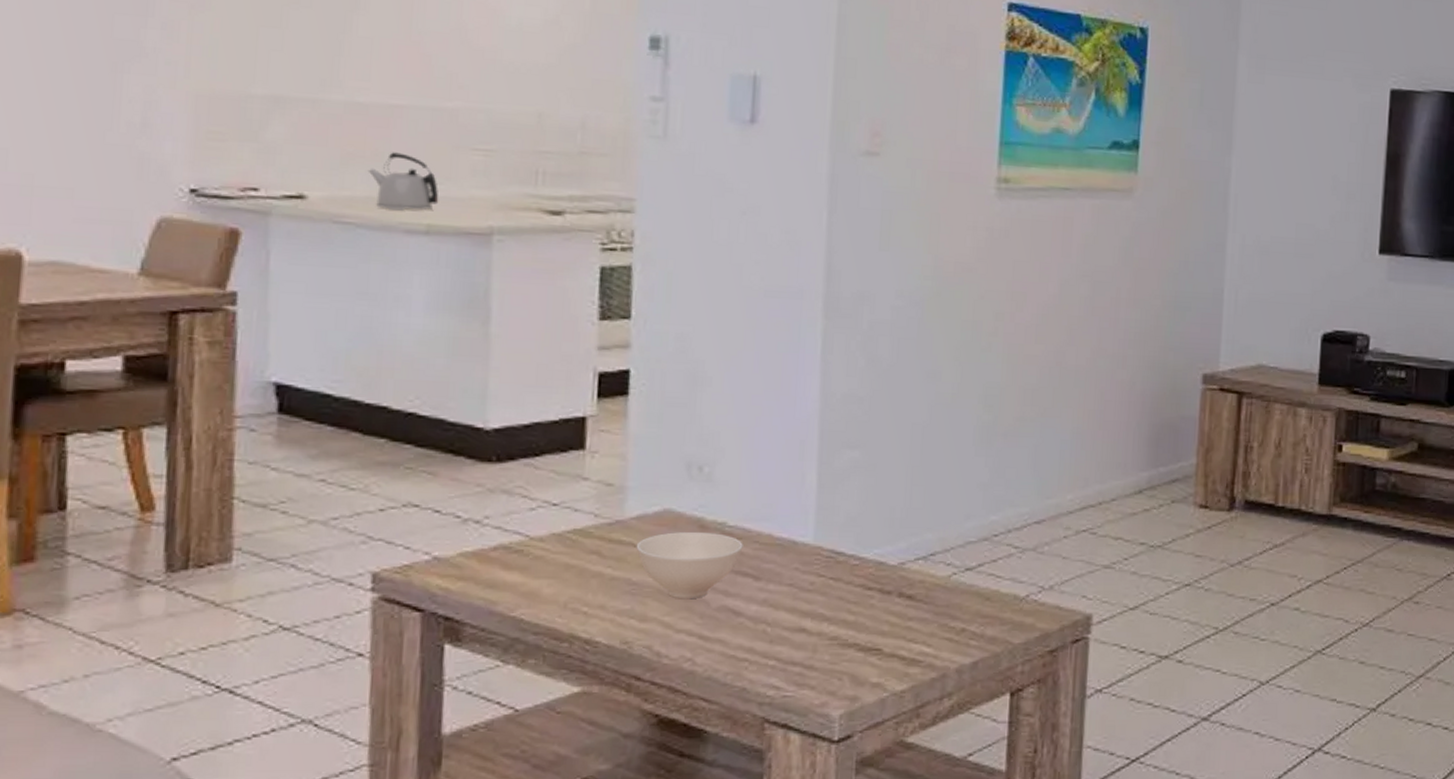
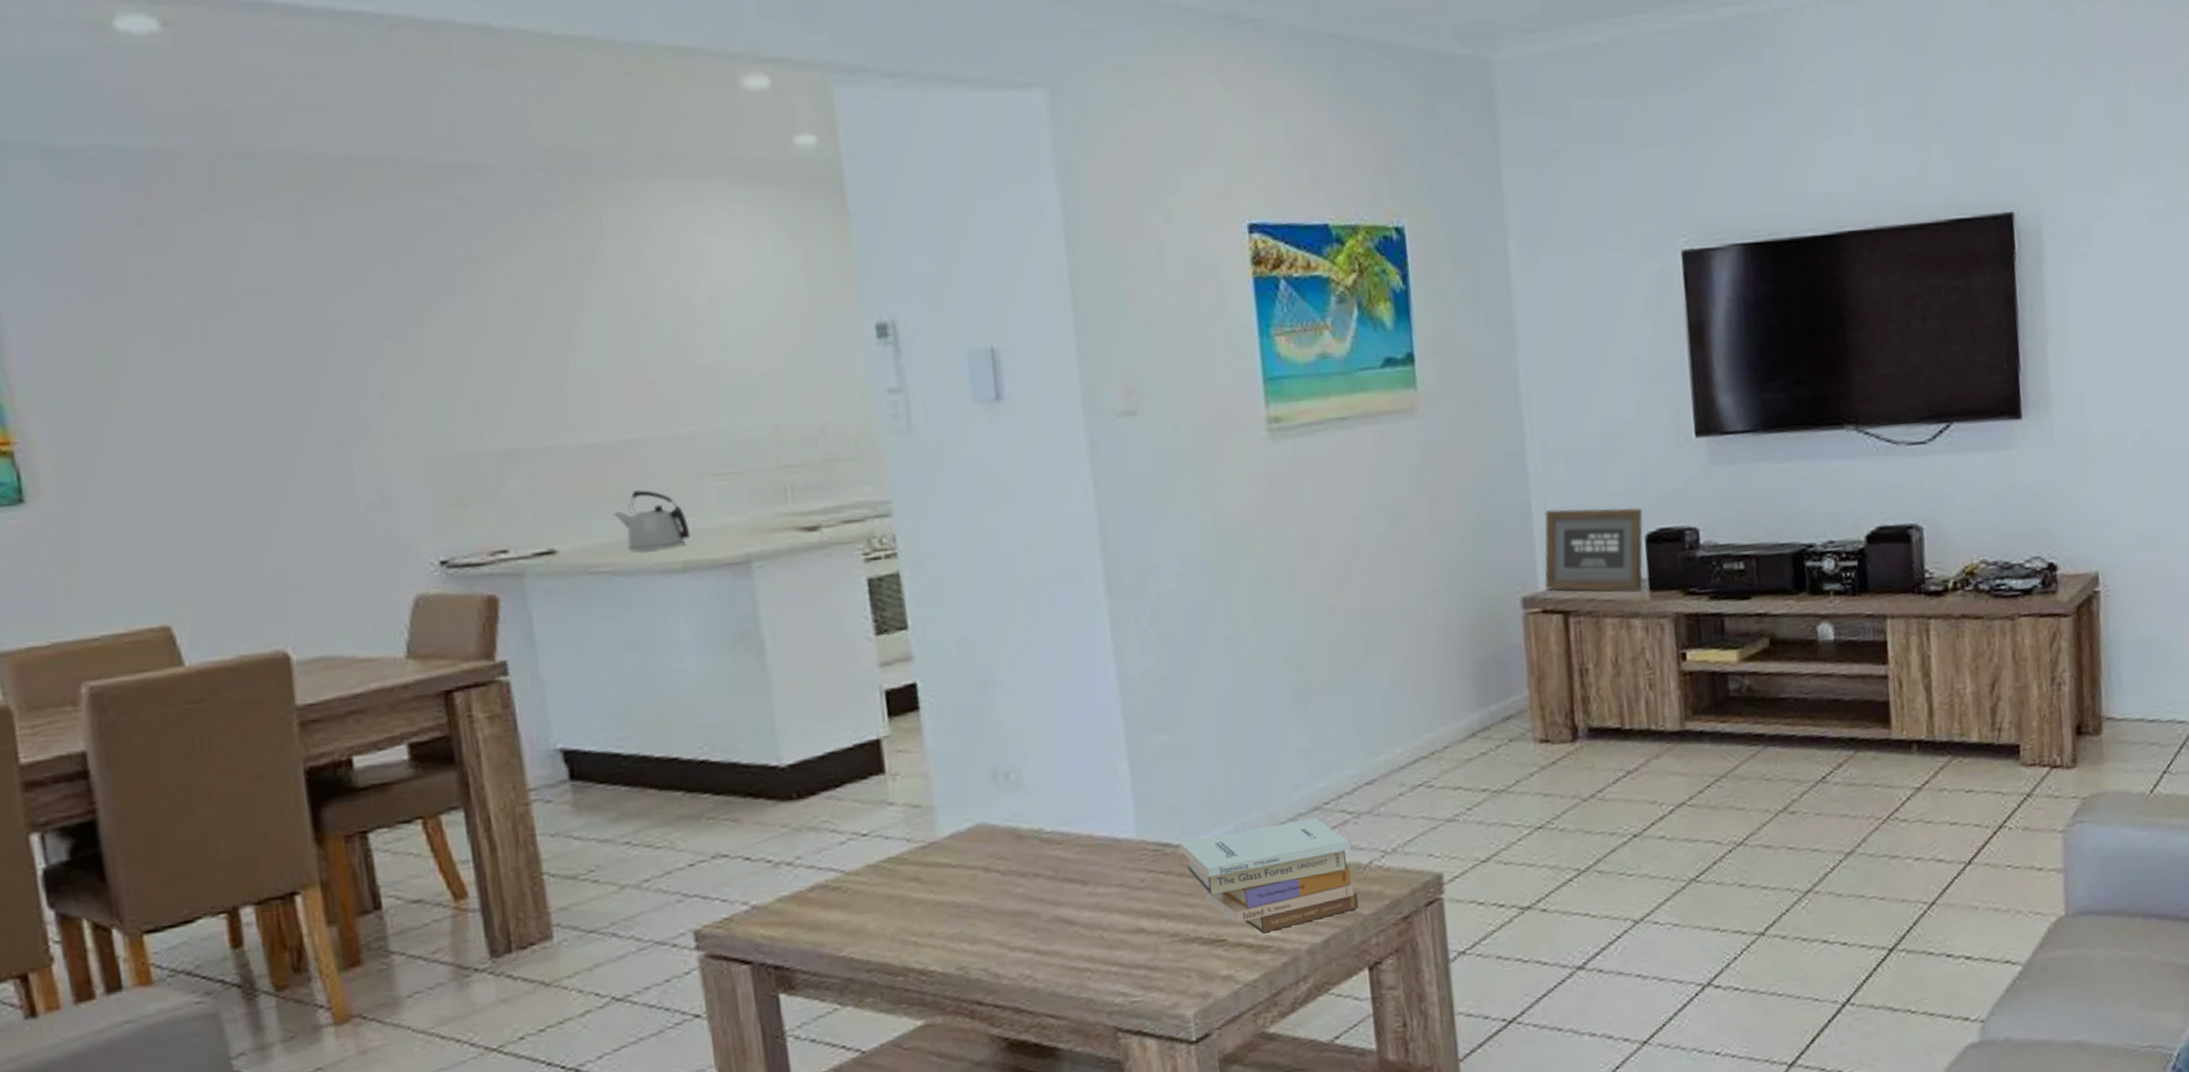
bowl: present [636,531,743,600] -> none [954,841,1065,916]
books: none [852,547,1013,648] -> present [1179,818,1359,934]
picture frame: none [1224,298,1322,384] -> present [1544,507,1643,592]

